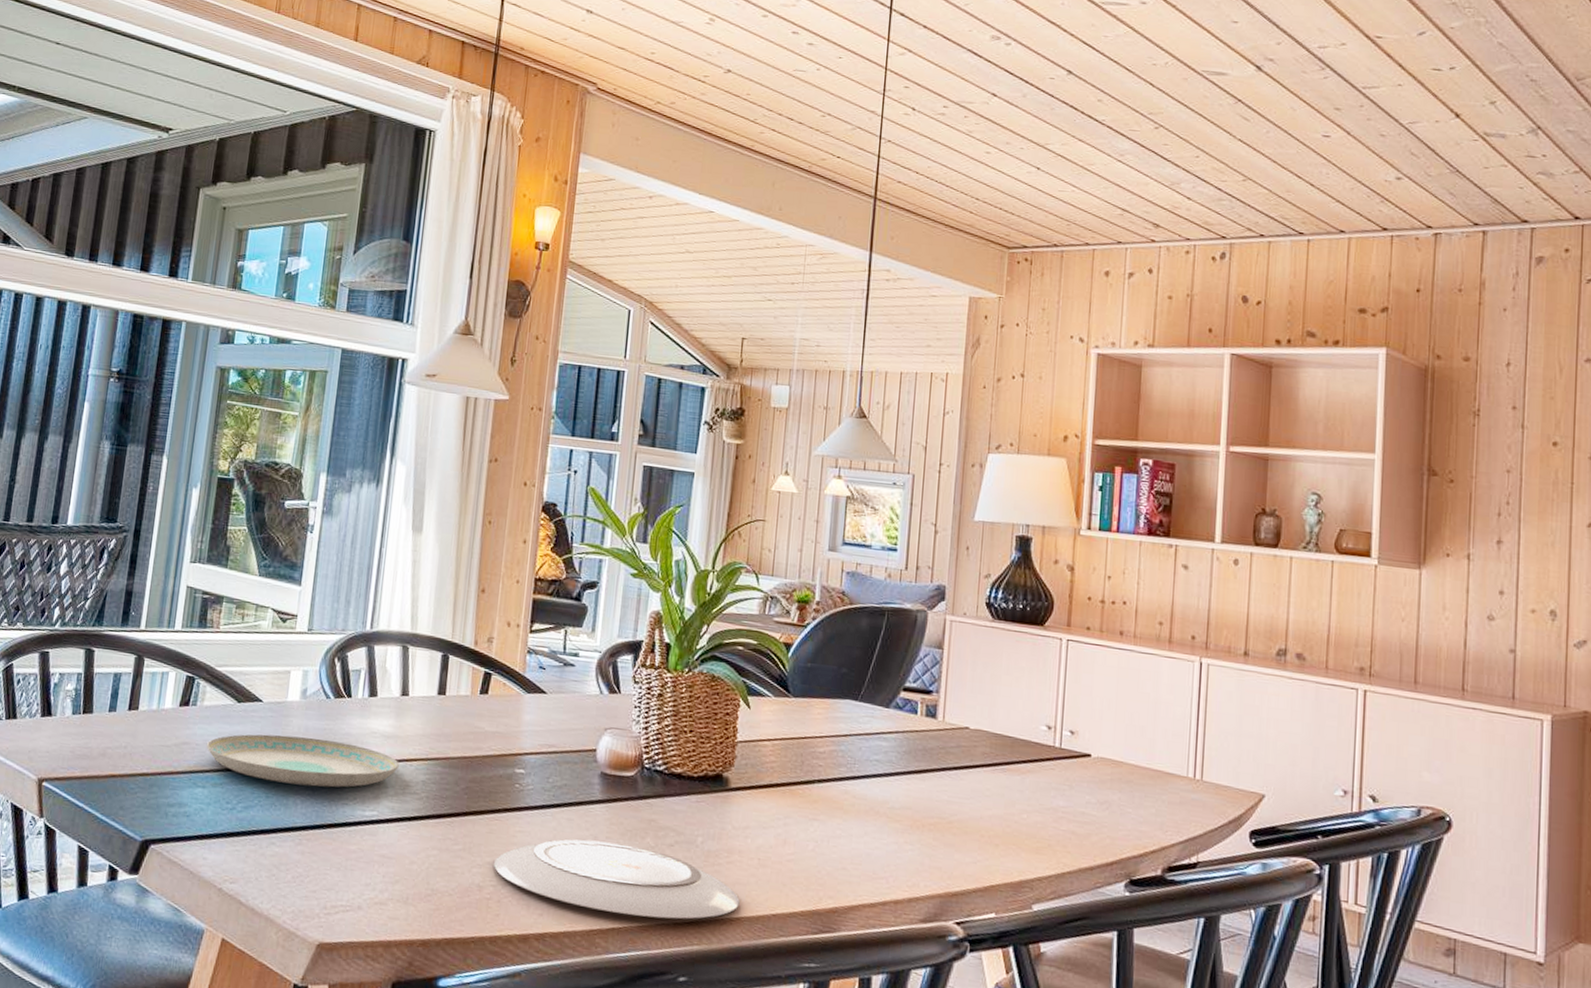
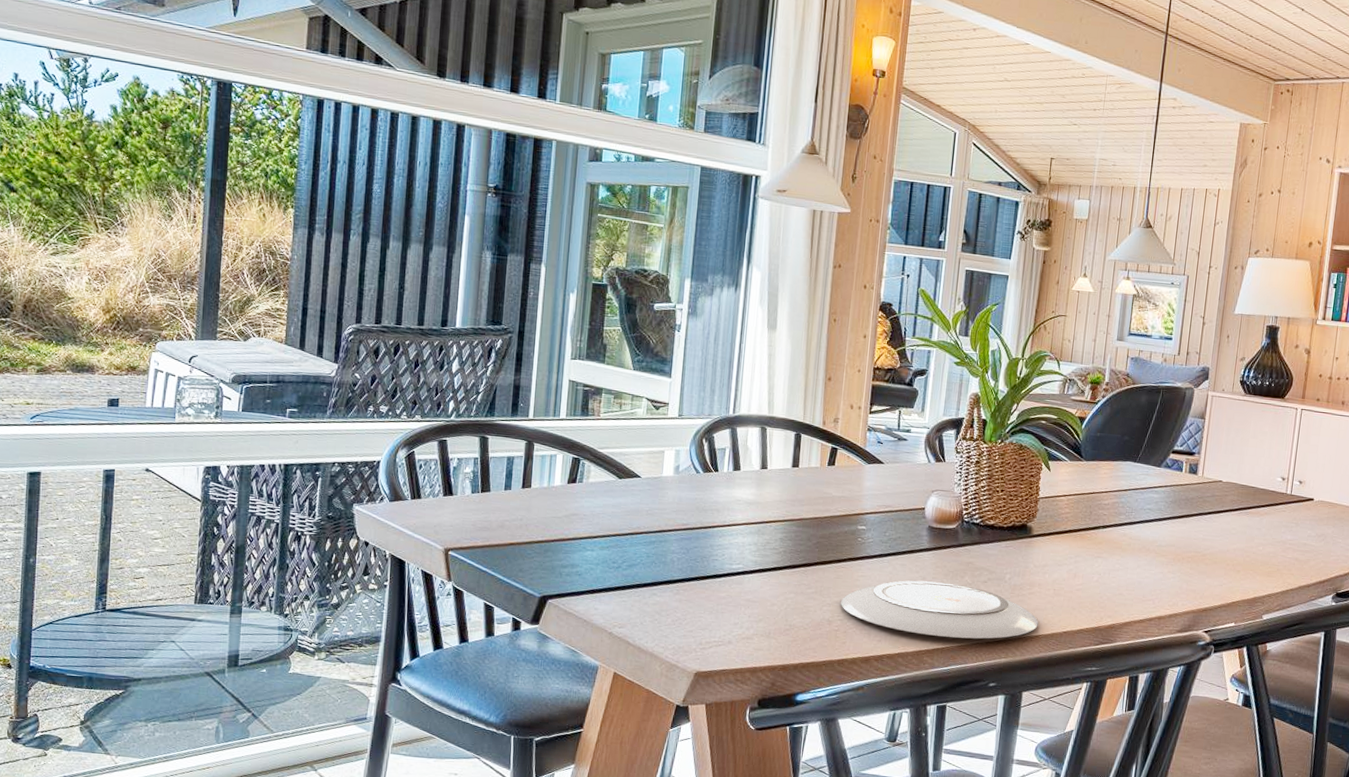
plate: present [206,734,399,788] -> none [593,504,760,547]

